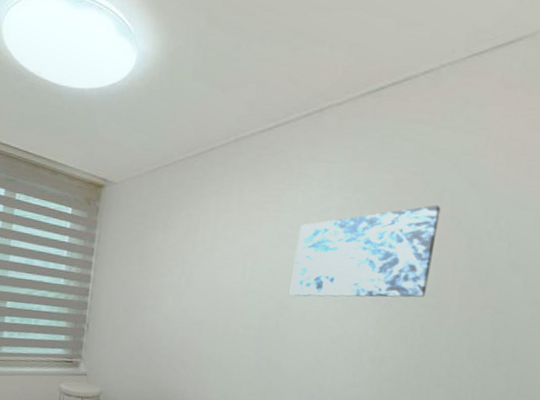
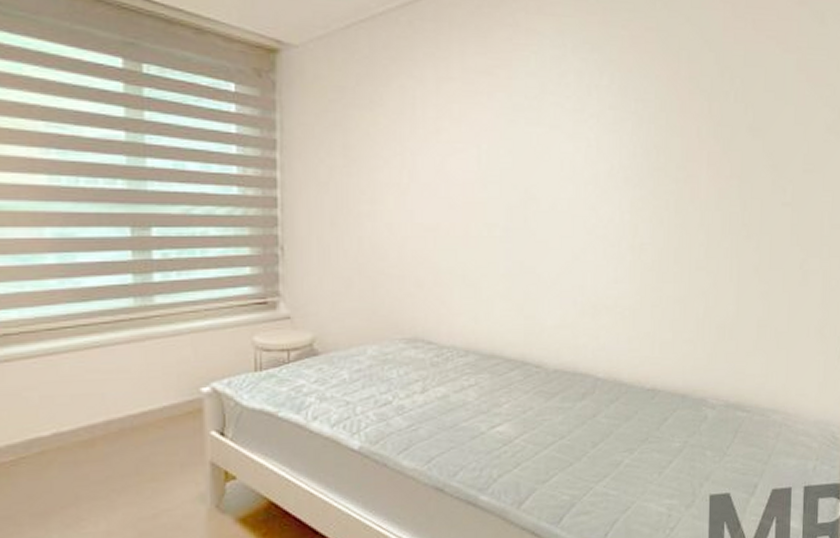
wall art: present [289,204,441,298] -> none [535,64,679,183]

